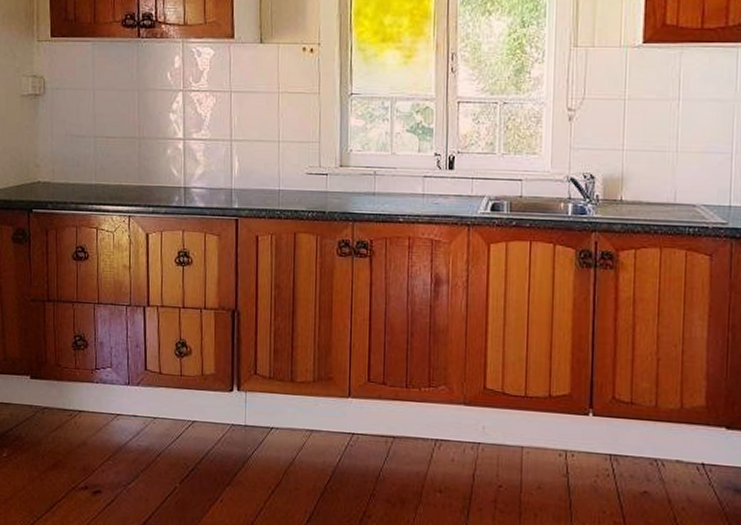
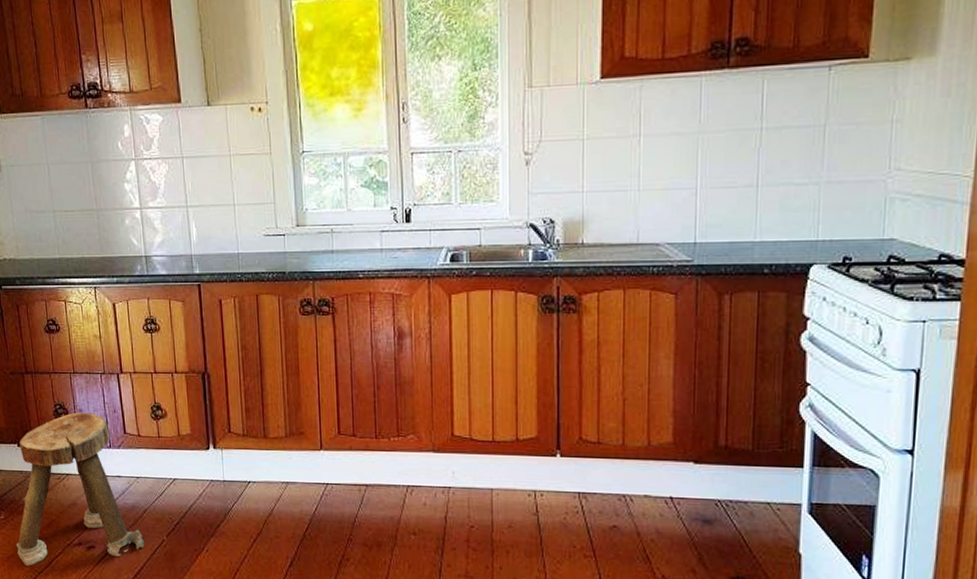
stool: none [16,345,156,510] -> present [16,412,145,566]

